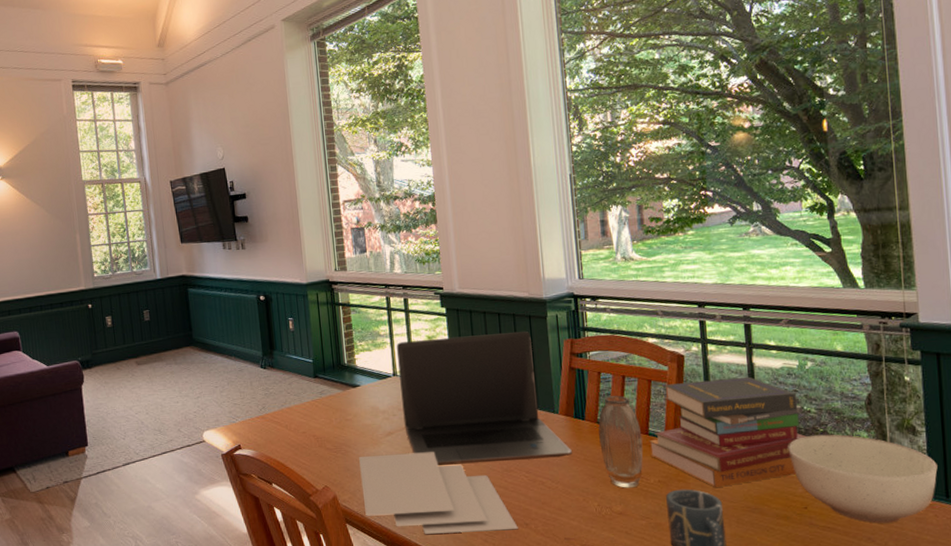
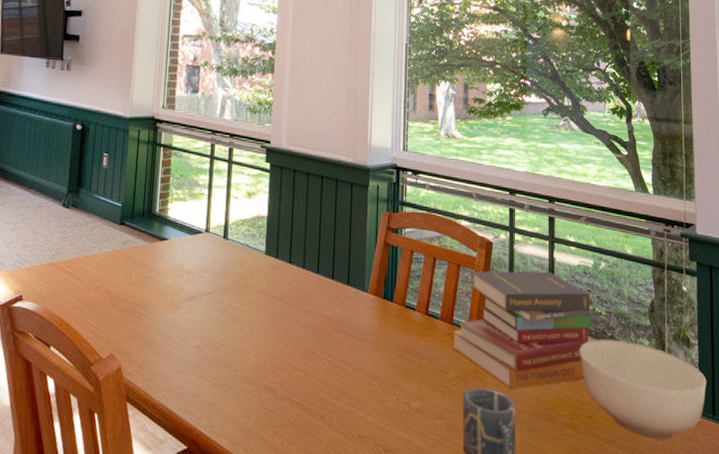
papers: present [359,452,518,534] -> none [150,321,313,423]
laptop computer: present [396,332,573,465] -> none [208,195,378,342]
vase: present [598,395,644,488] -> none [405,278,446,382]

